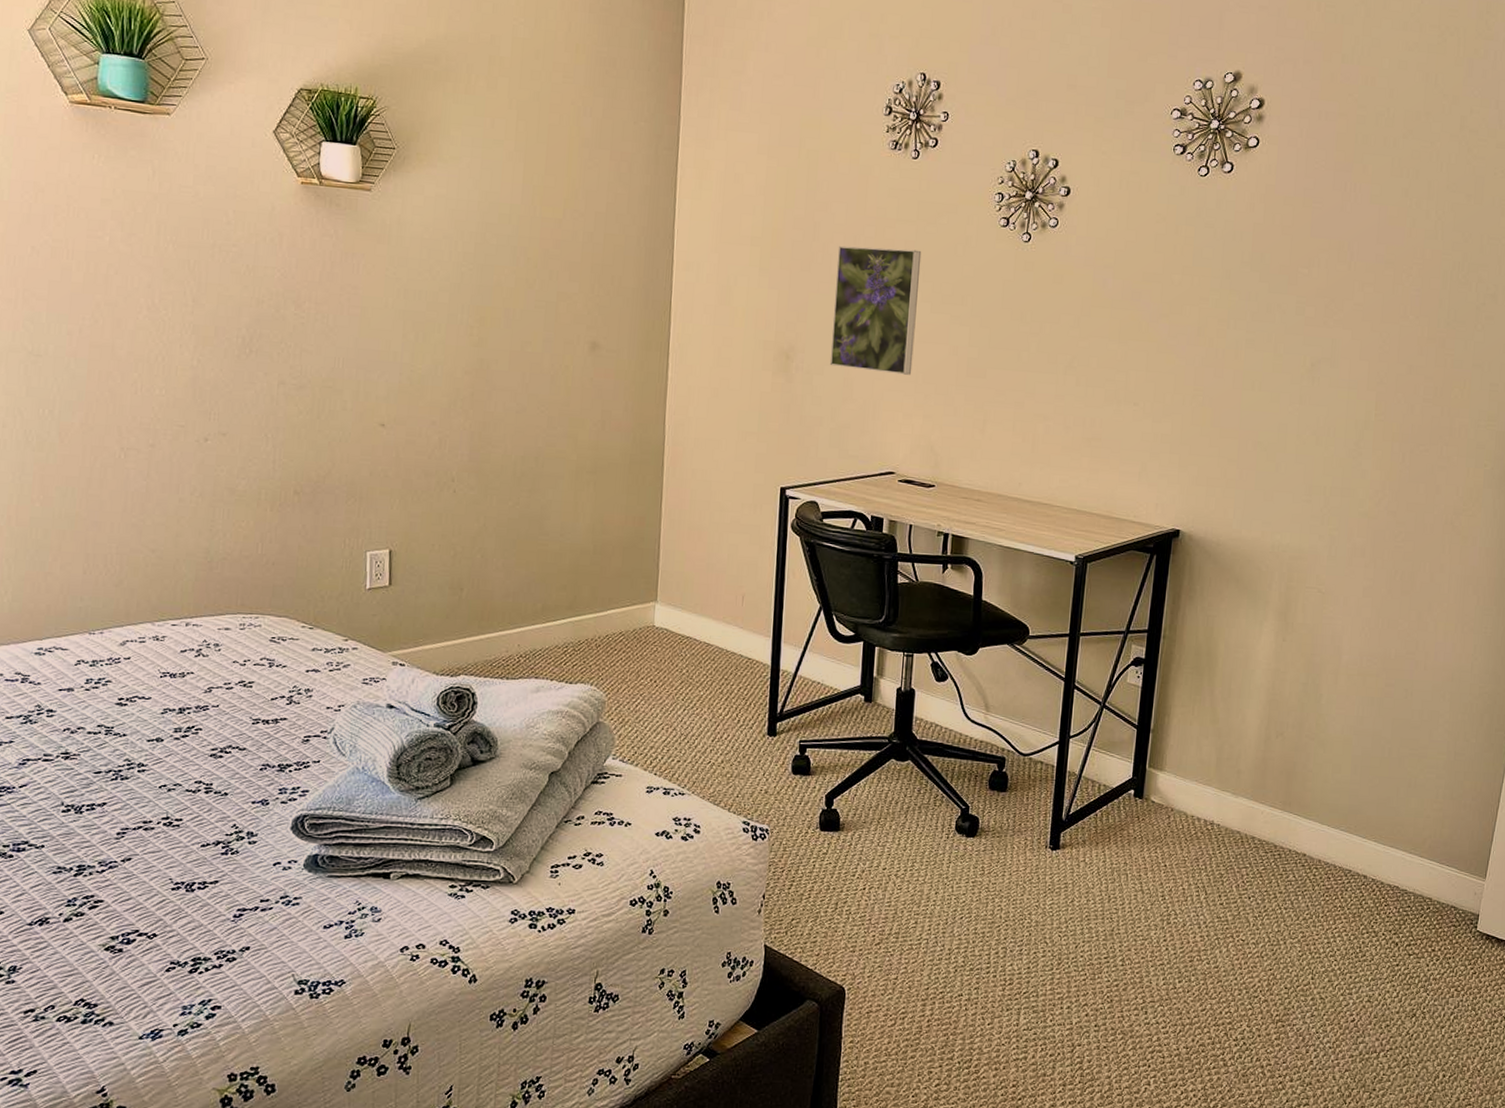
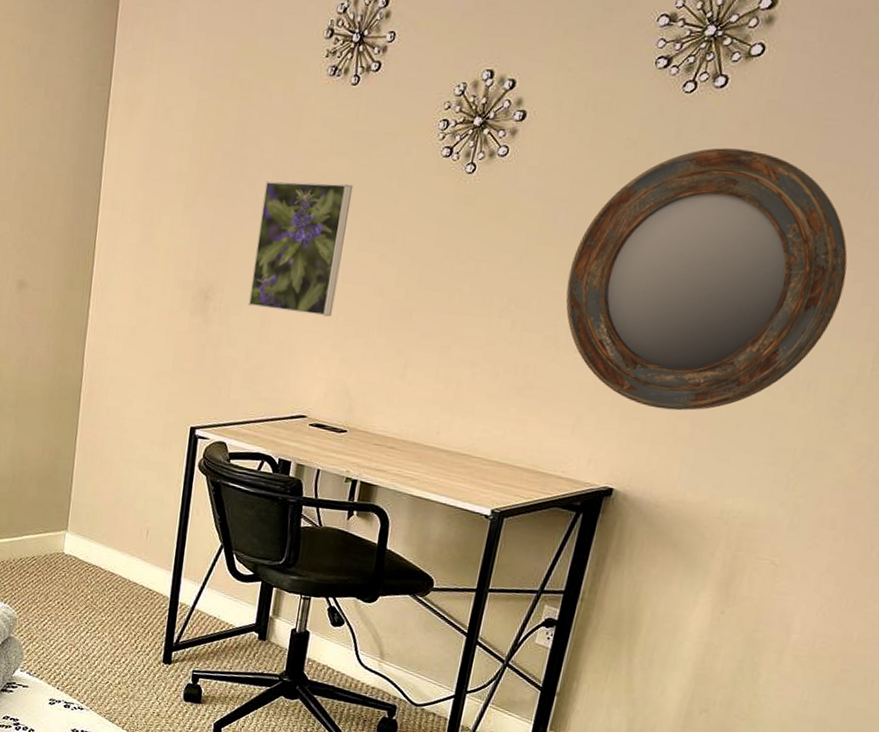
home mirror: none [1120,224,1346,456] -> present [565,148,848,411]

